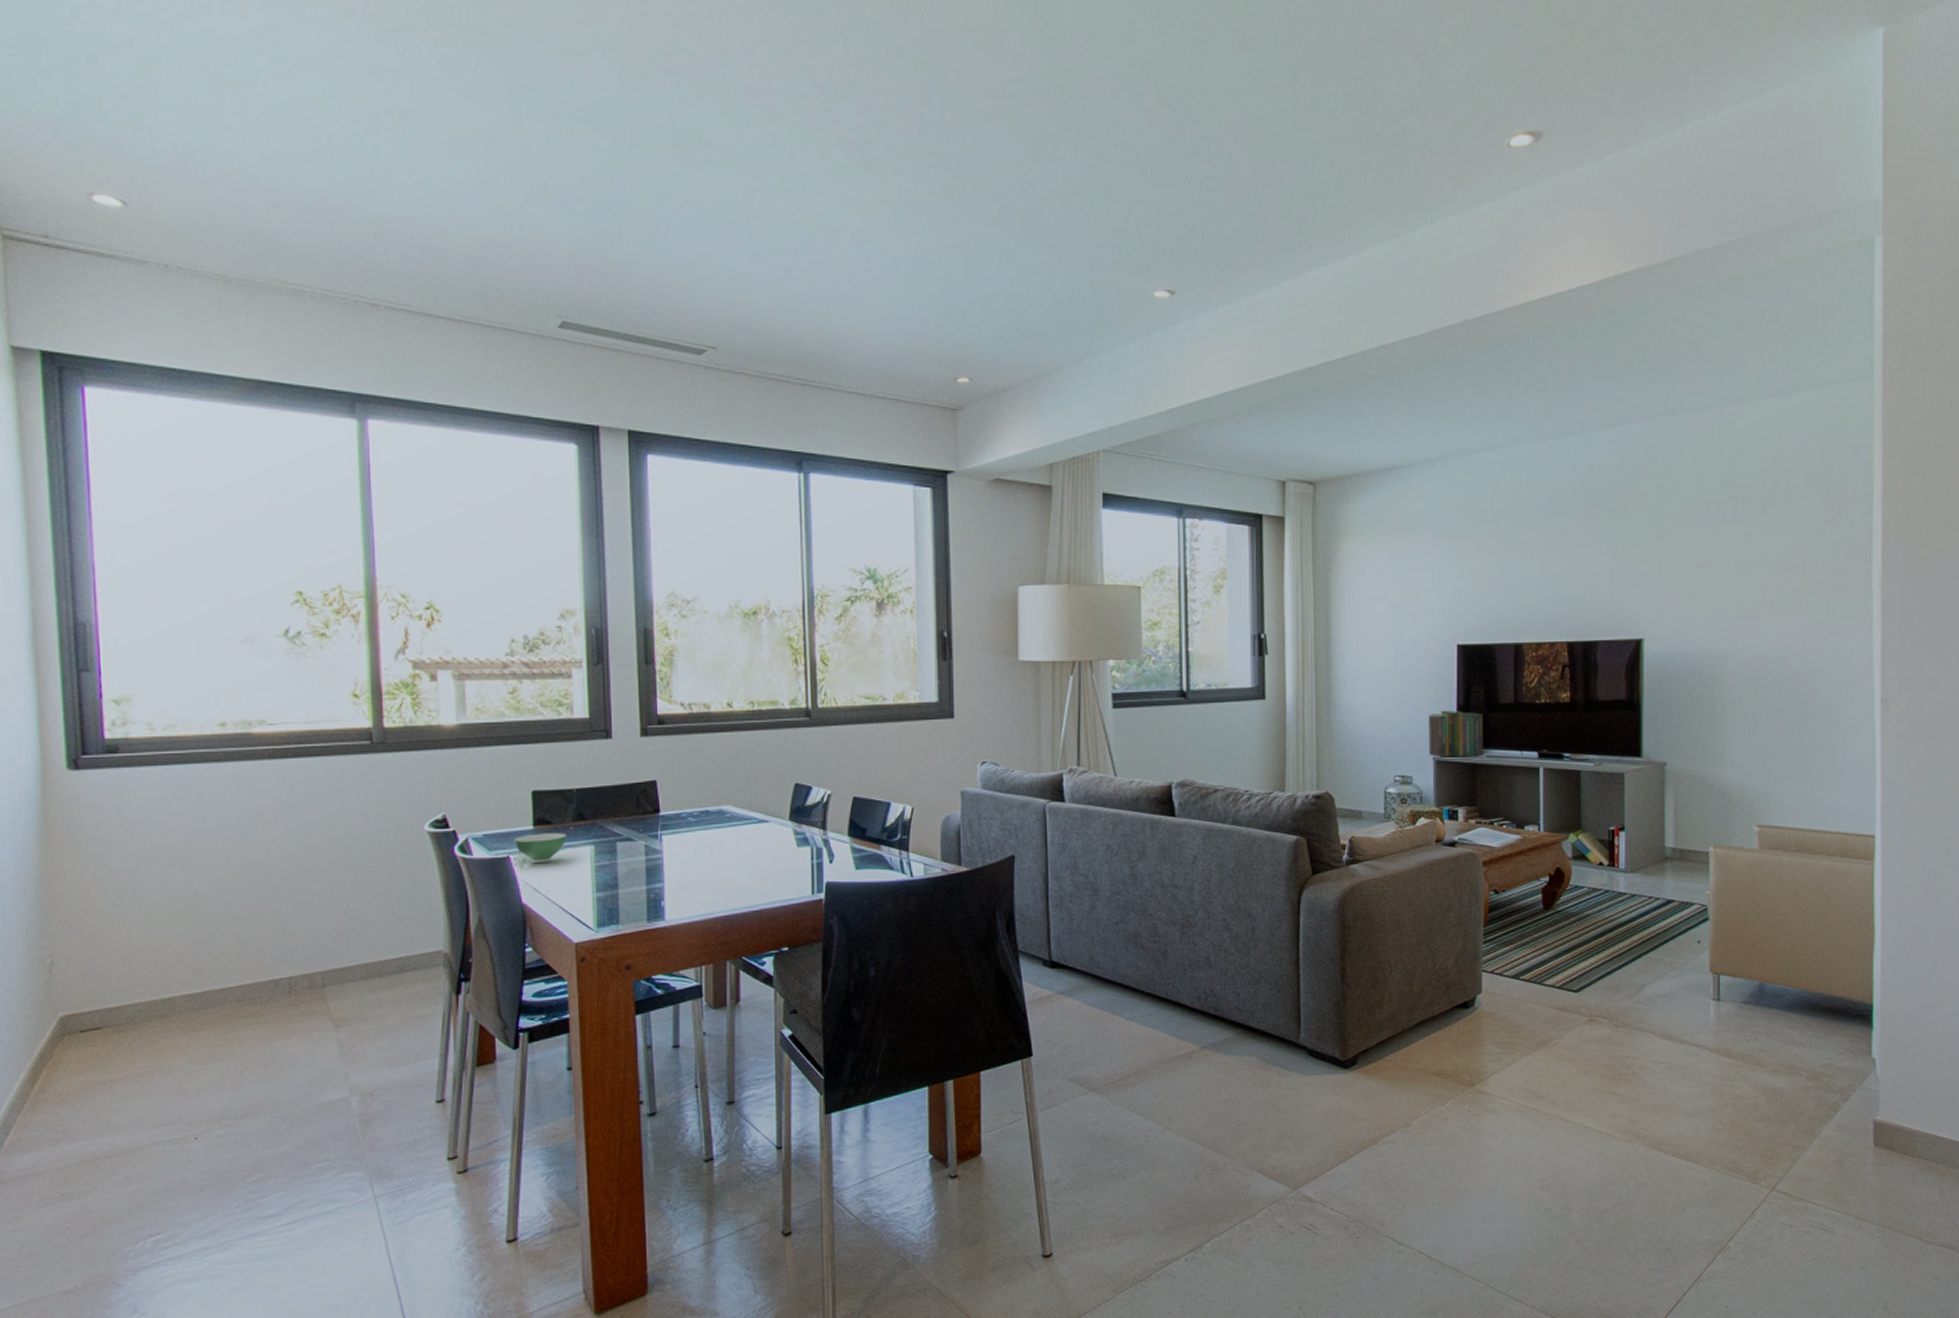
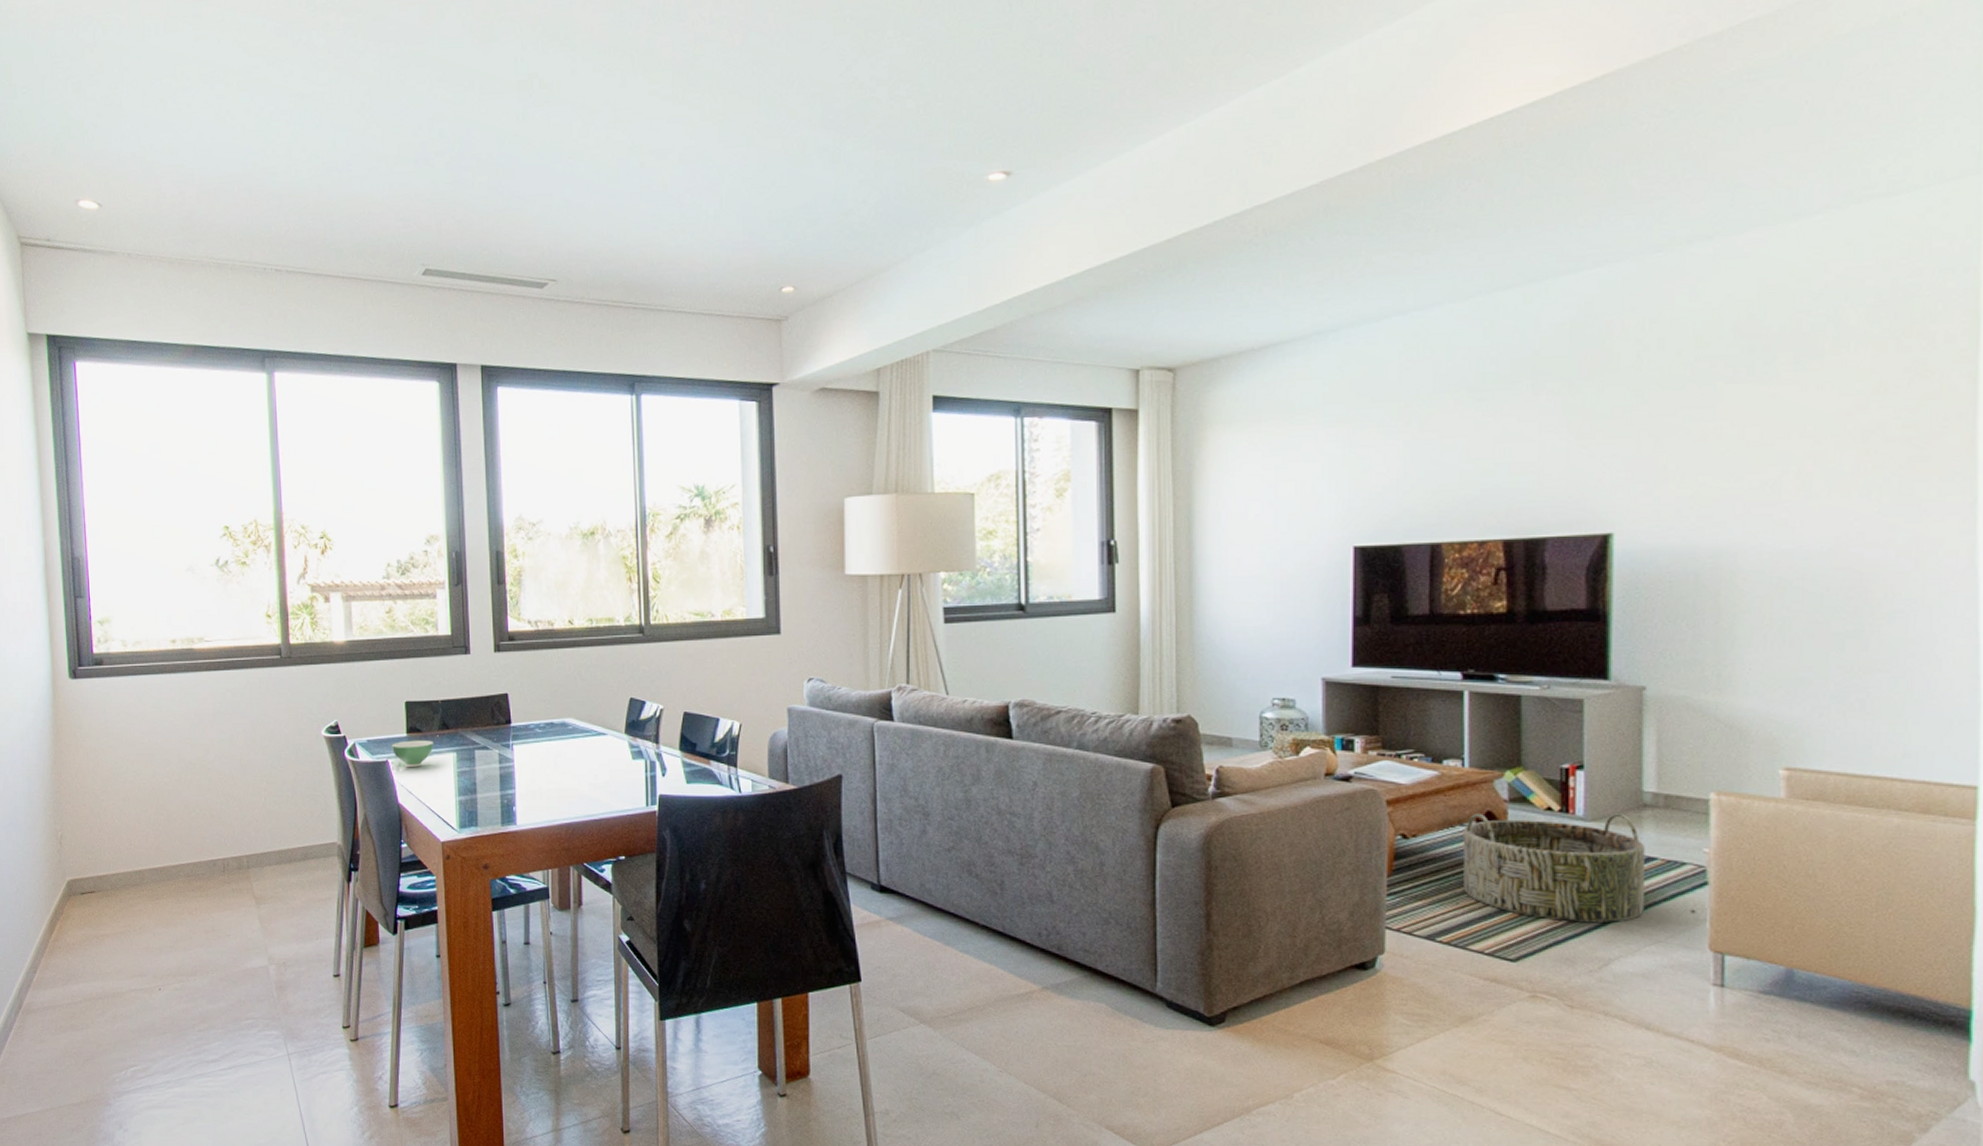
books: present [1428,711,1484,758] -> none [1316,624,1389,678]
basket: none [1539,865,1667,956] -> present [1462,813,1646,923]

